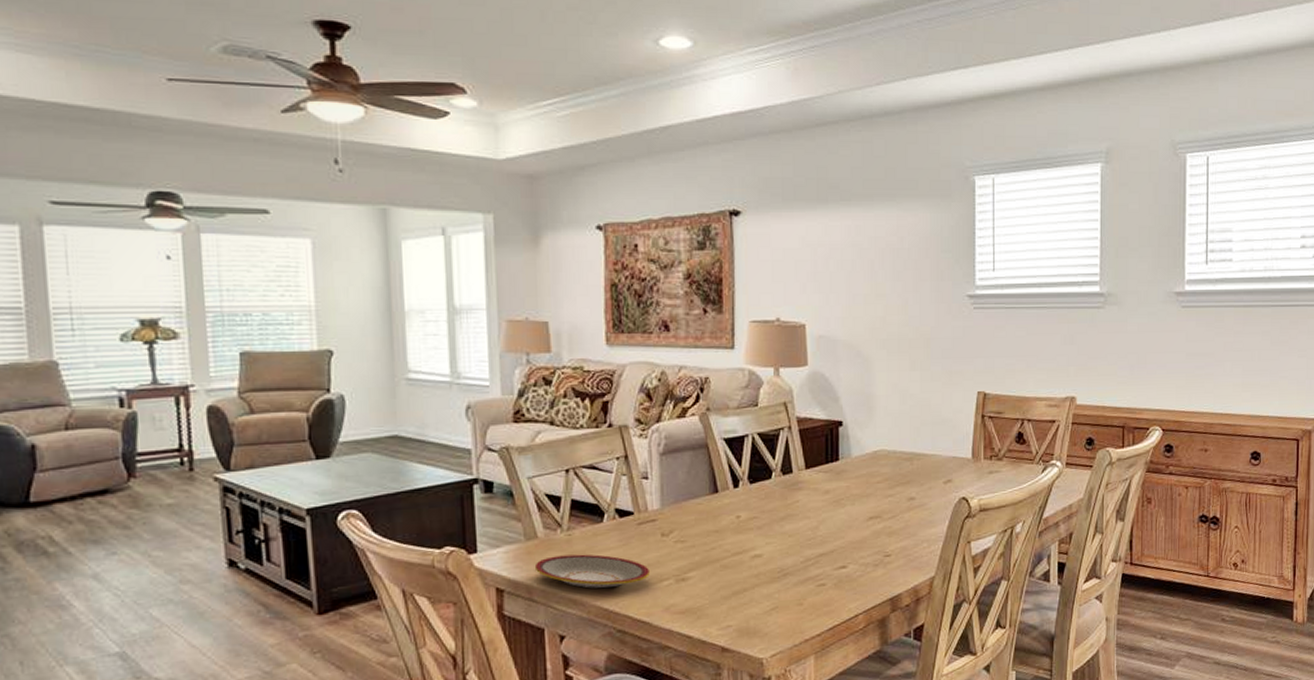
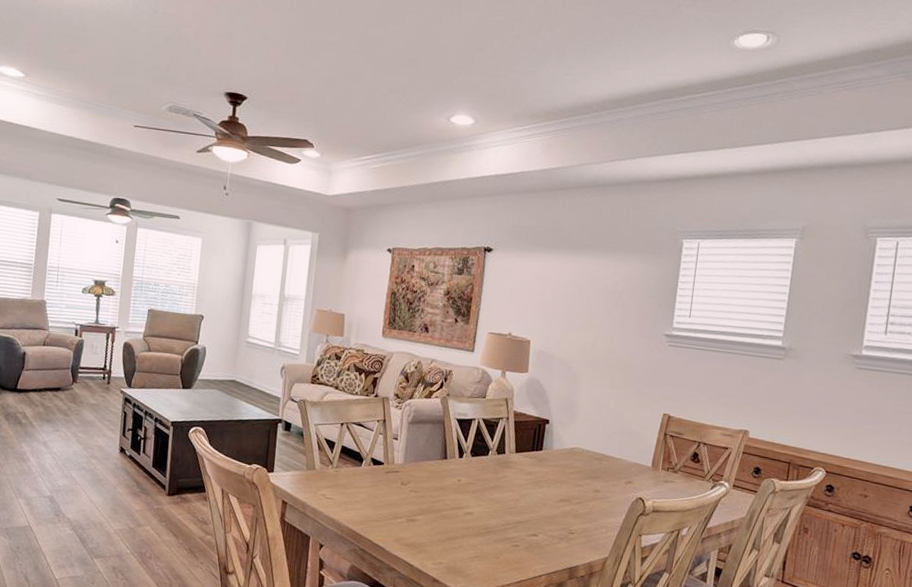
plate: present [534,554,650,588] -> none [310,484,389,516]

